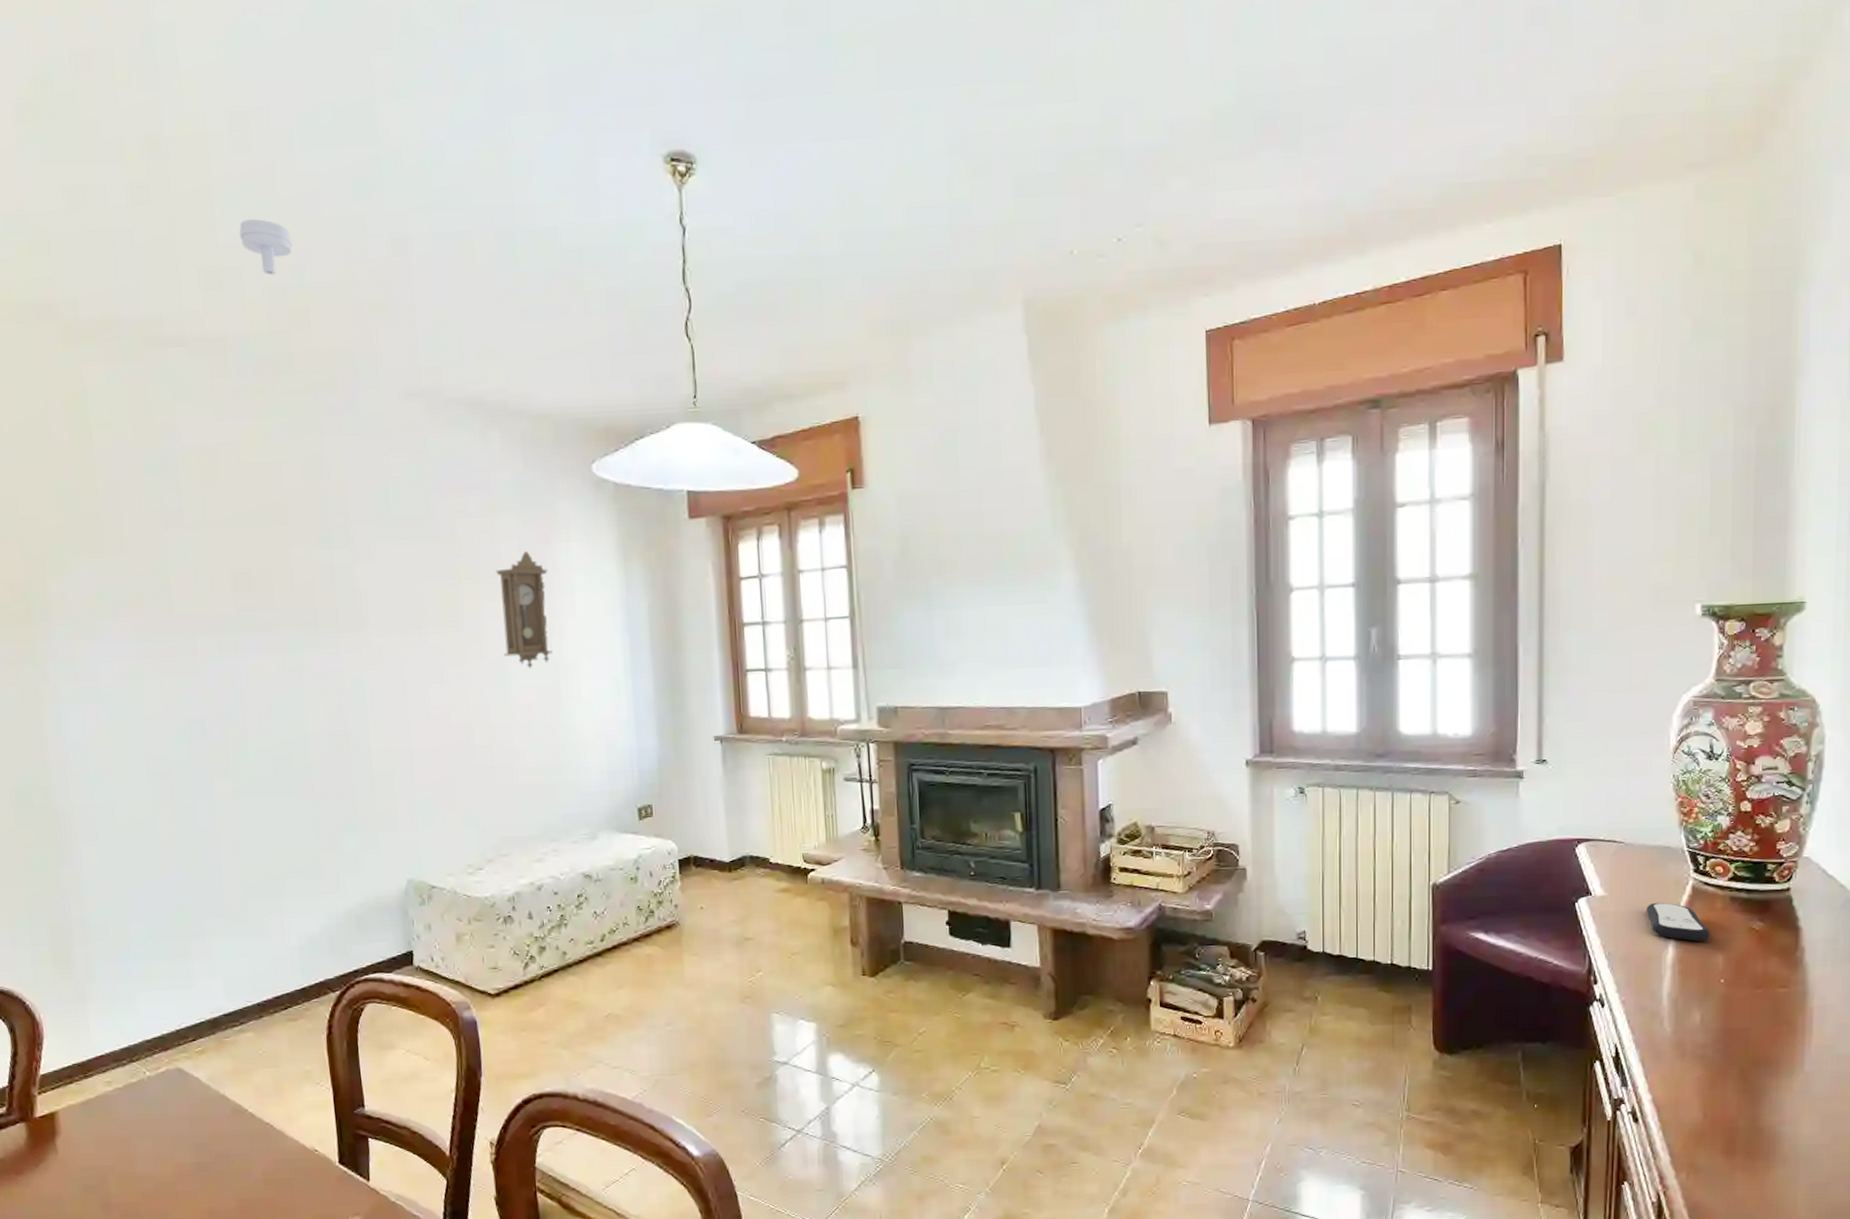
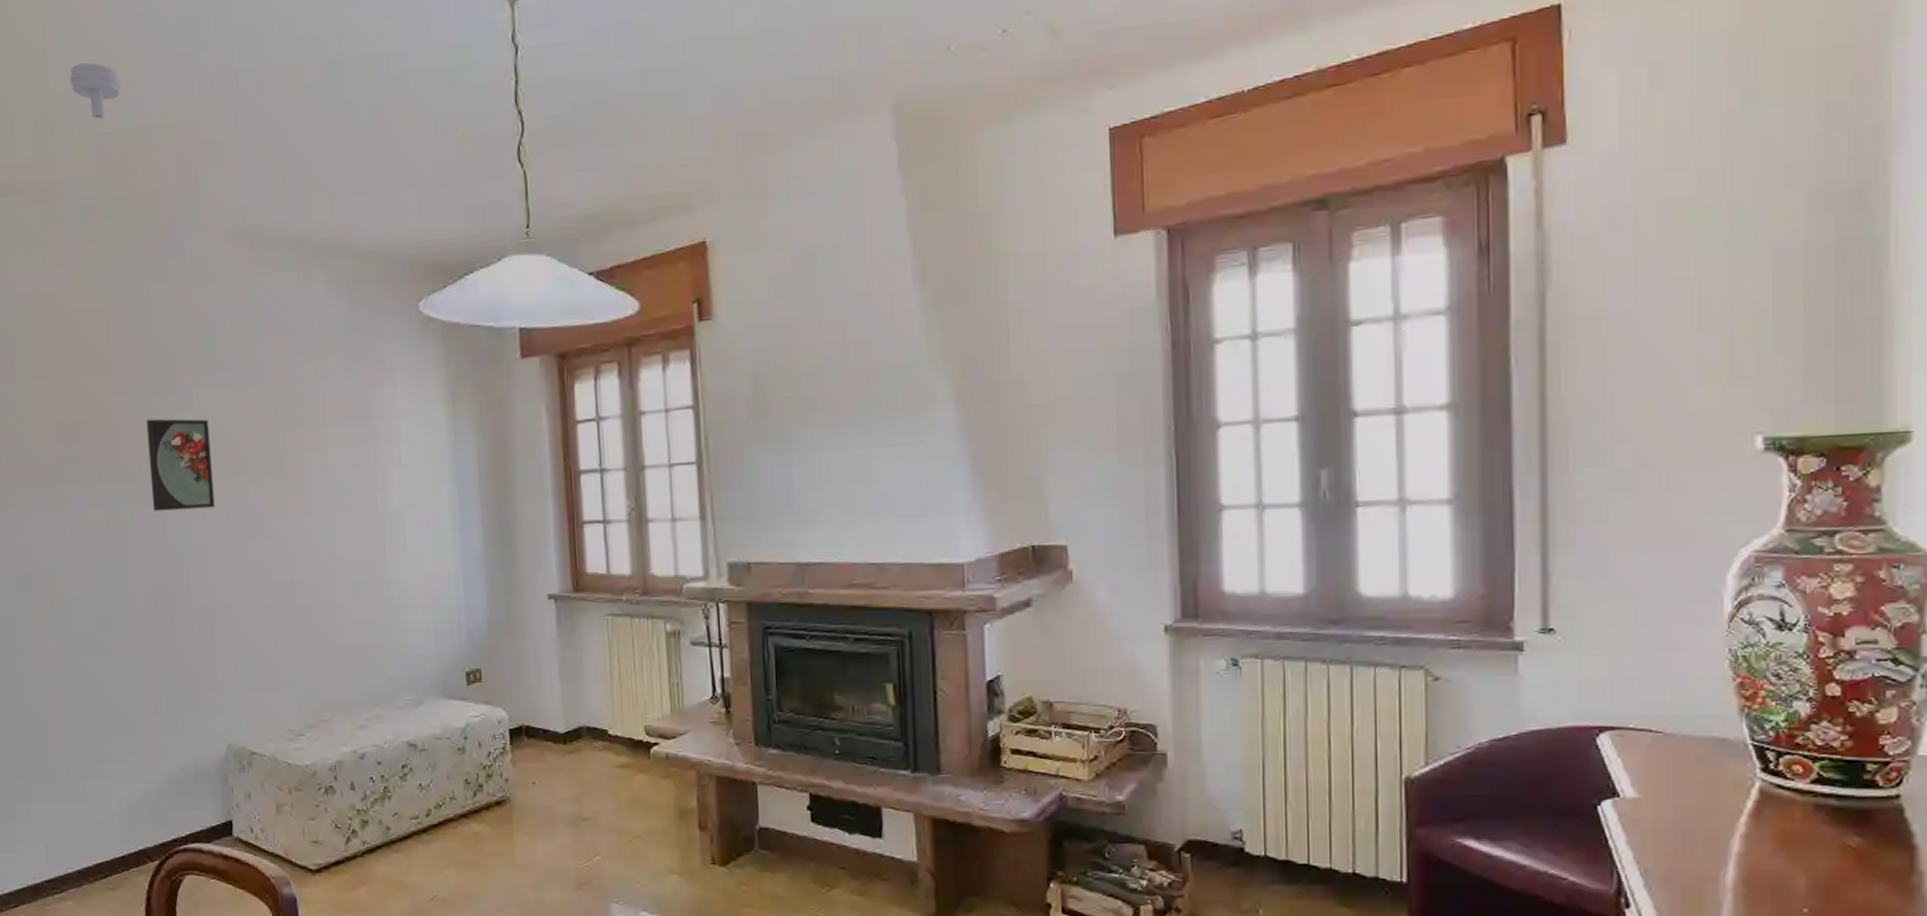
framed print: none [322,569,393,658] -> present [146,419,215,511]
pendulum clock: present [496,551,553,668] -> none [319,396,377,521]
remote control: present [1646,902,1710,942] -> none [1695,808,1787,859]

